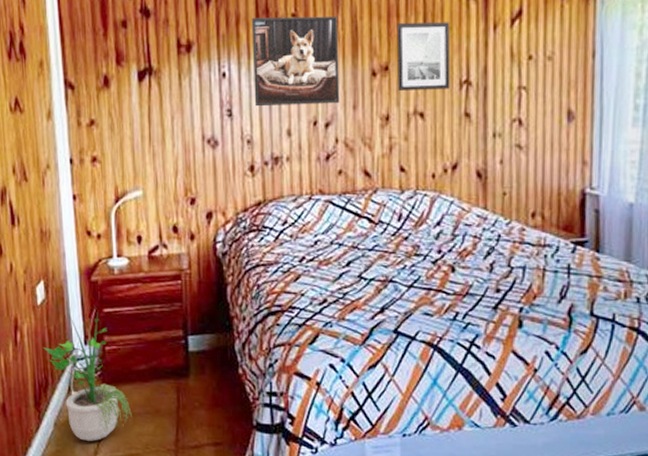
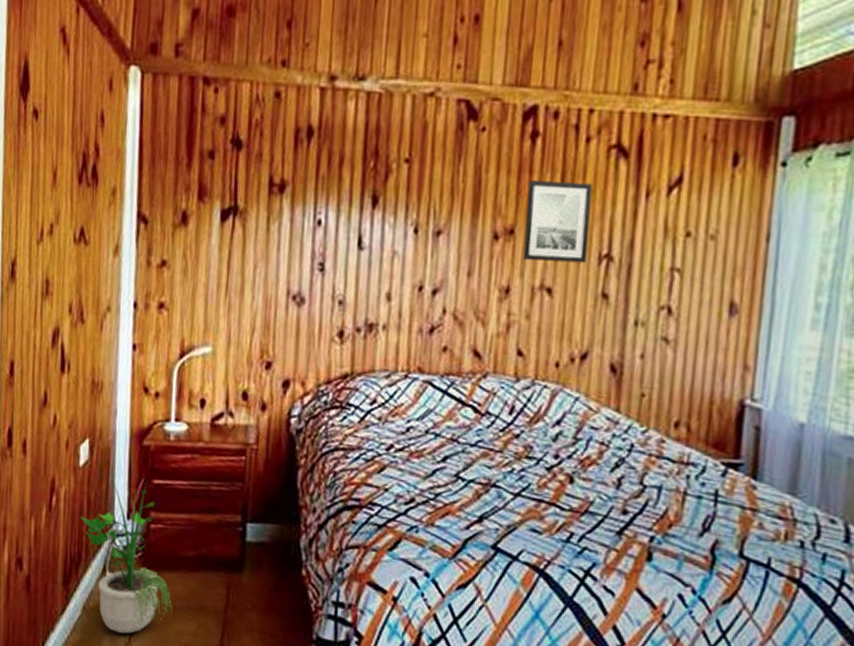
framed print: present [251,15,340,107] -> none [351,160,459,268]

